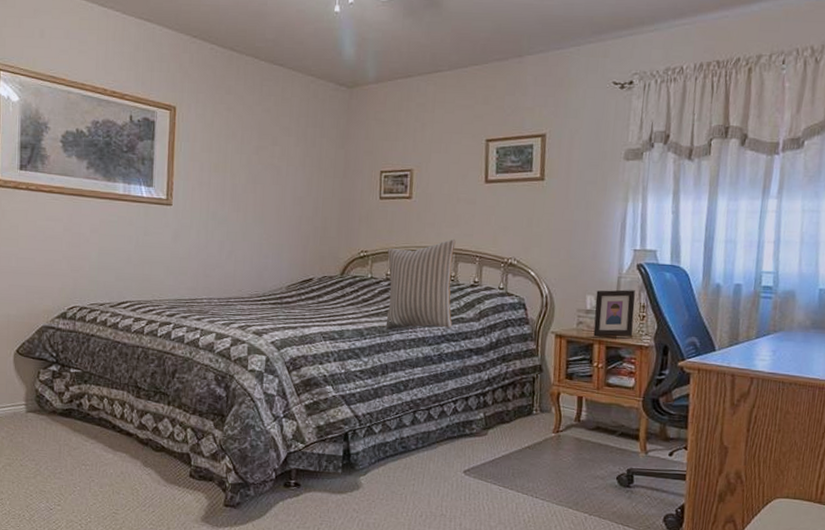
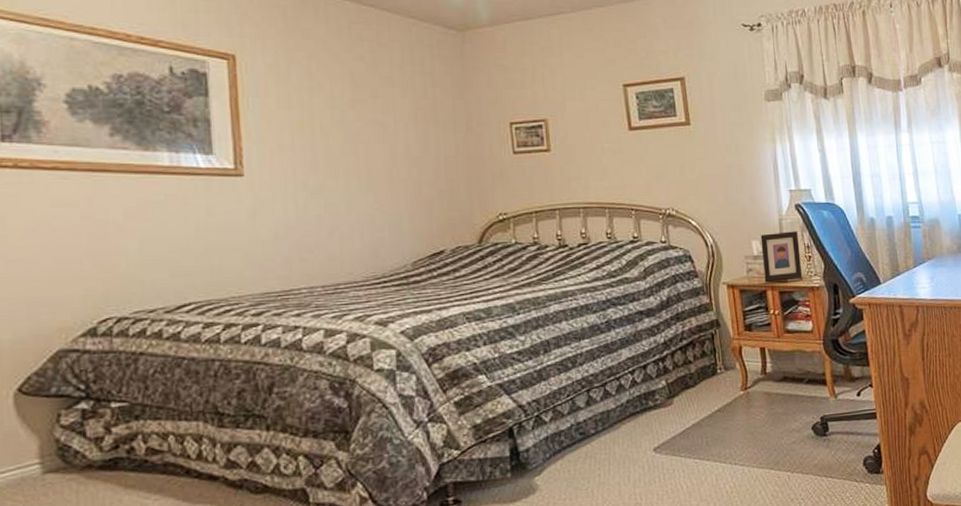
pillow: present [385,238,456,330] -> none [531,192,617,301]

